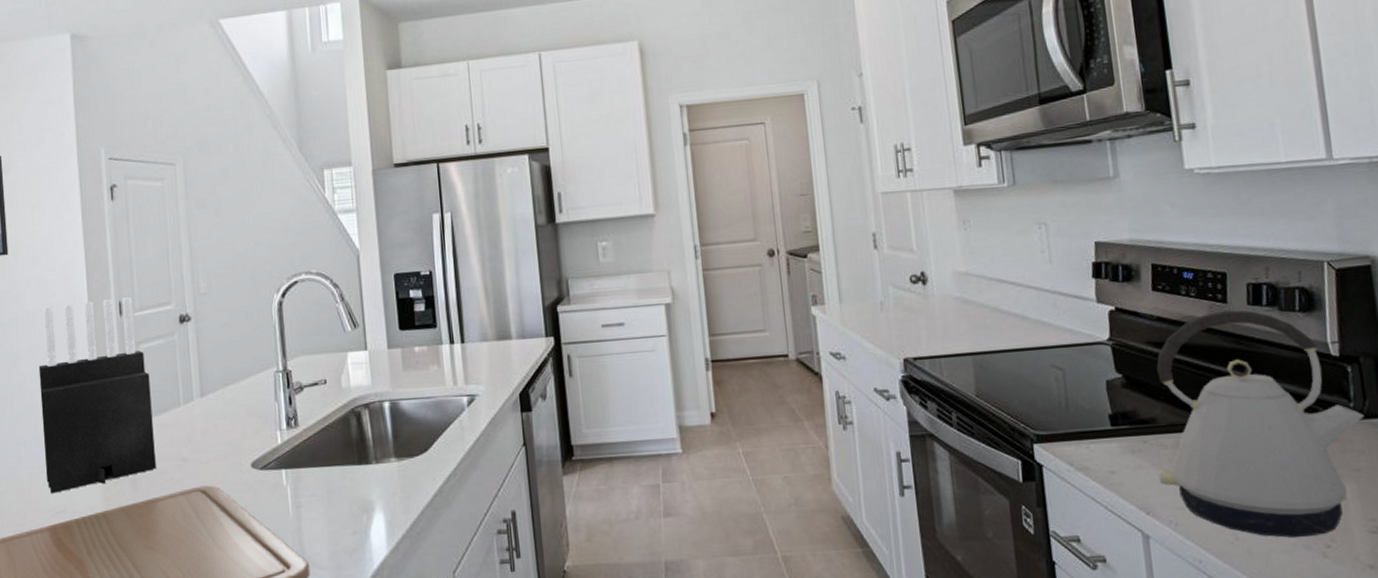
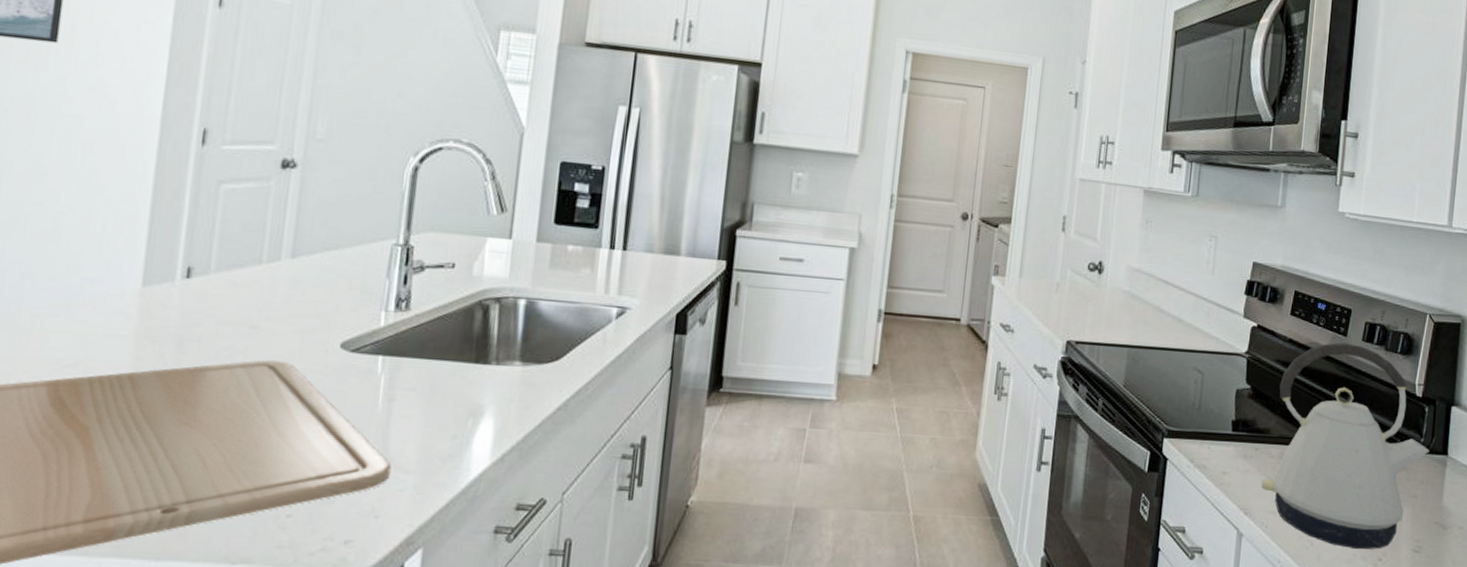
knife block: present [38,297,156,494] -> none [55,115,228,343]

